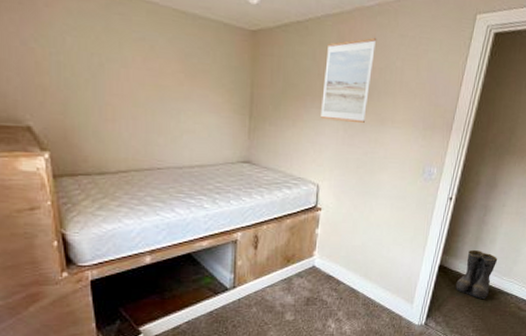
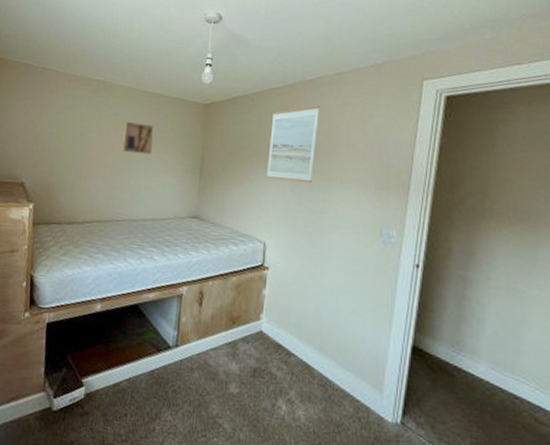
wall art: none [154,49,193,92] -> present [122,121,154,155]
boots: present [456,249,498,300] -> none [438,330,492,401]

